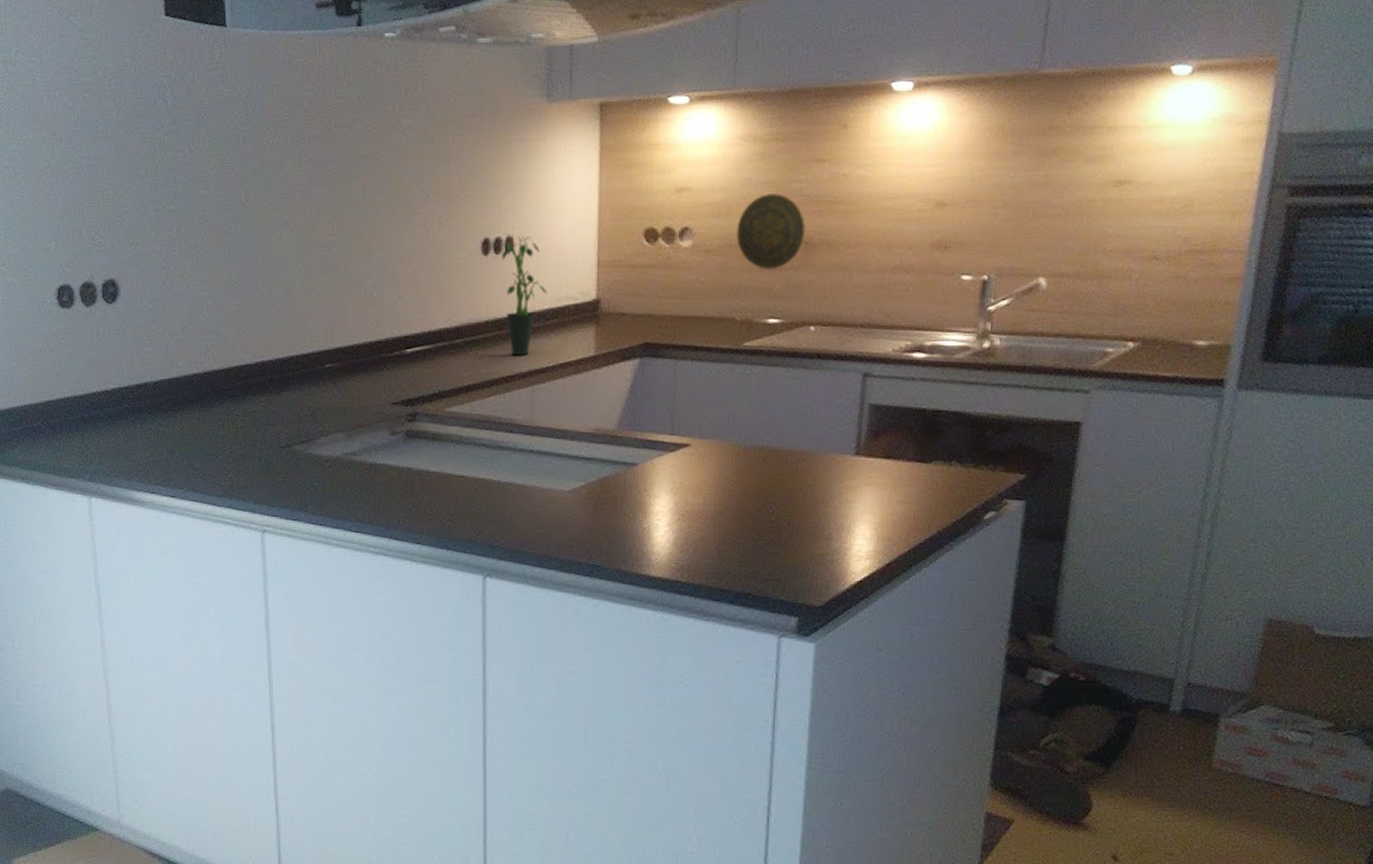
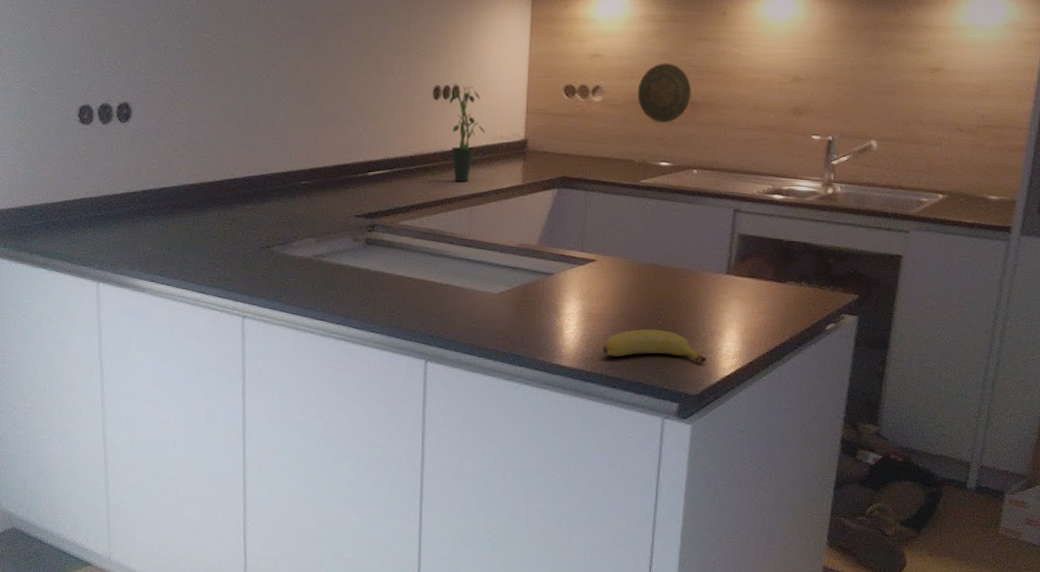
banana: none [701,528,832,567] -> present [602,329,706,363]

